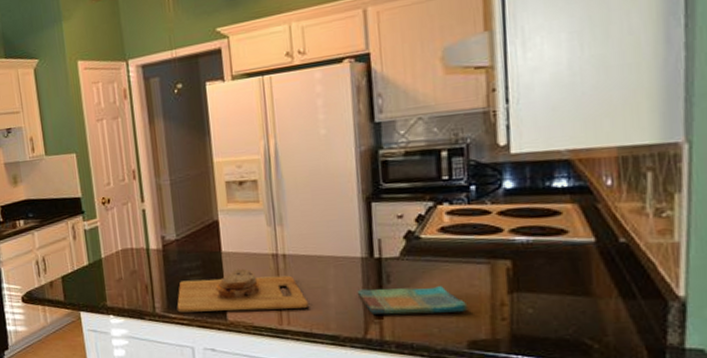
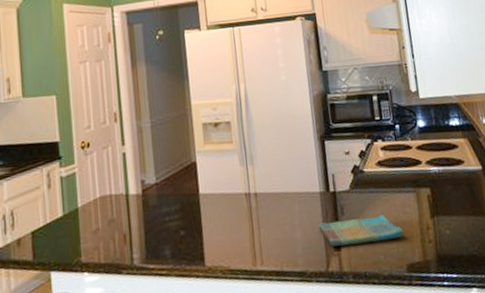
cutting board: present [177,268,308,313] -> none [155,210,279,263]

